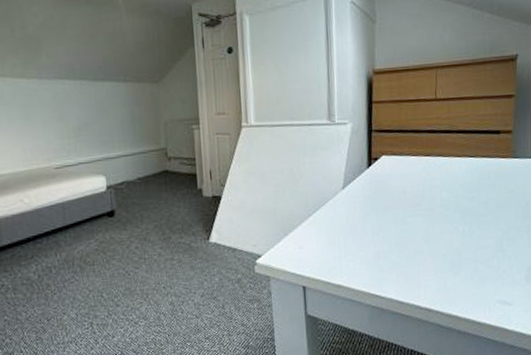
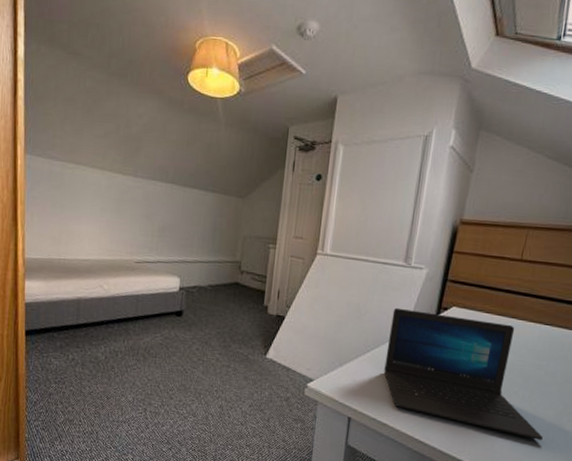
laptop: none [326,163,489,271] -> present [384,307,543,440]

